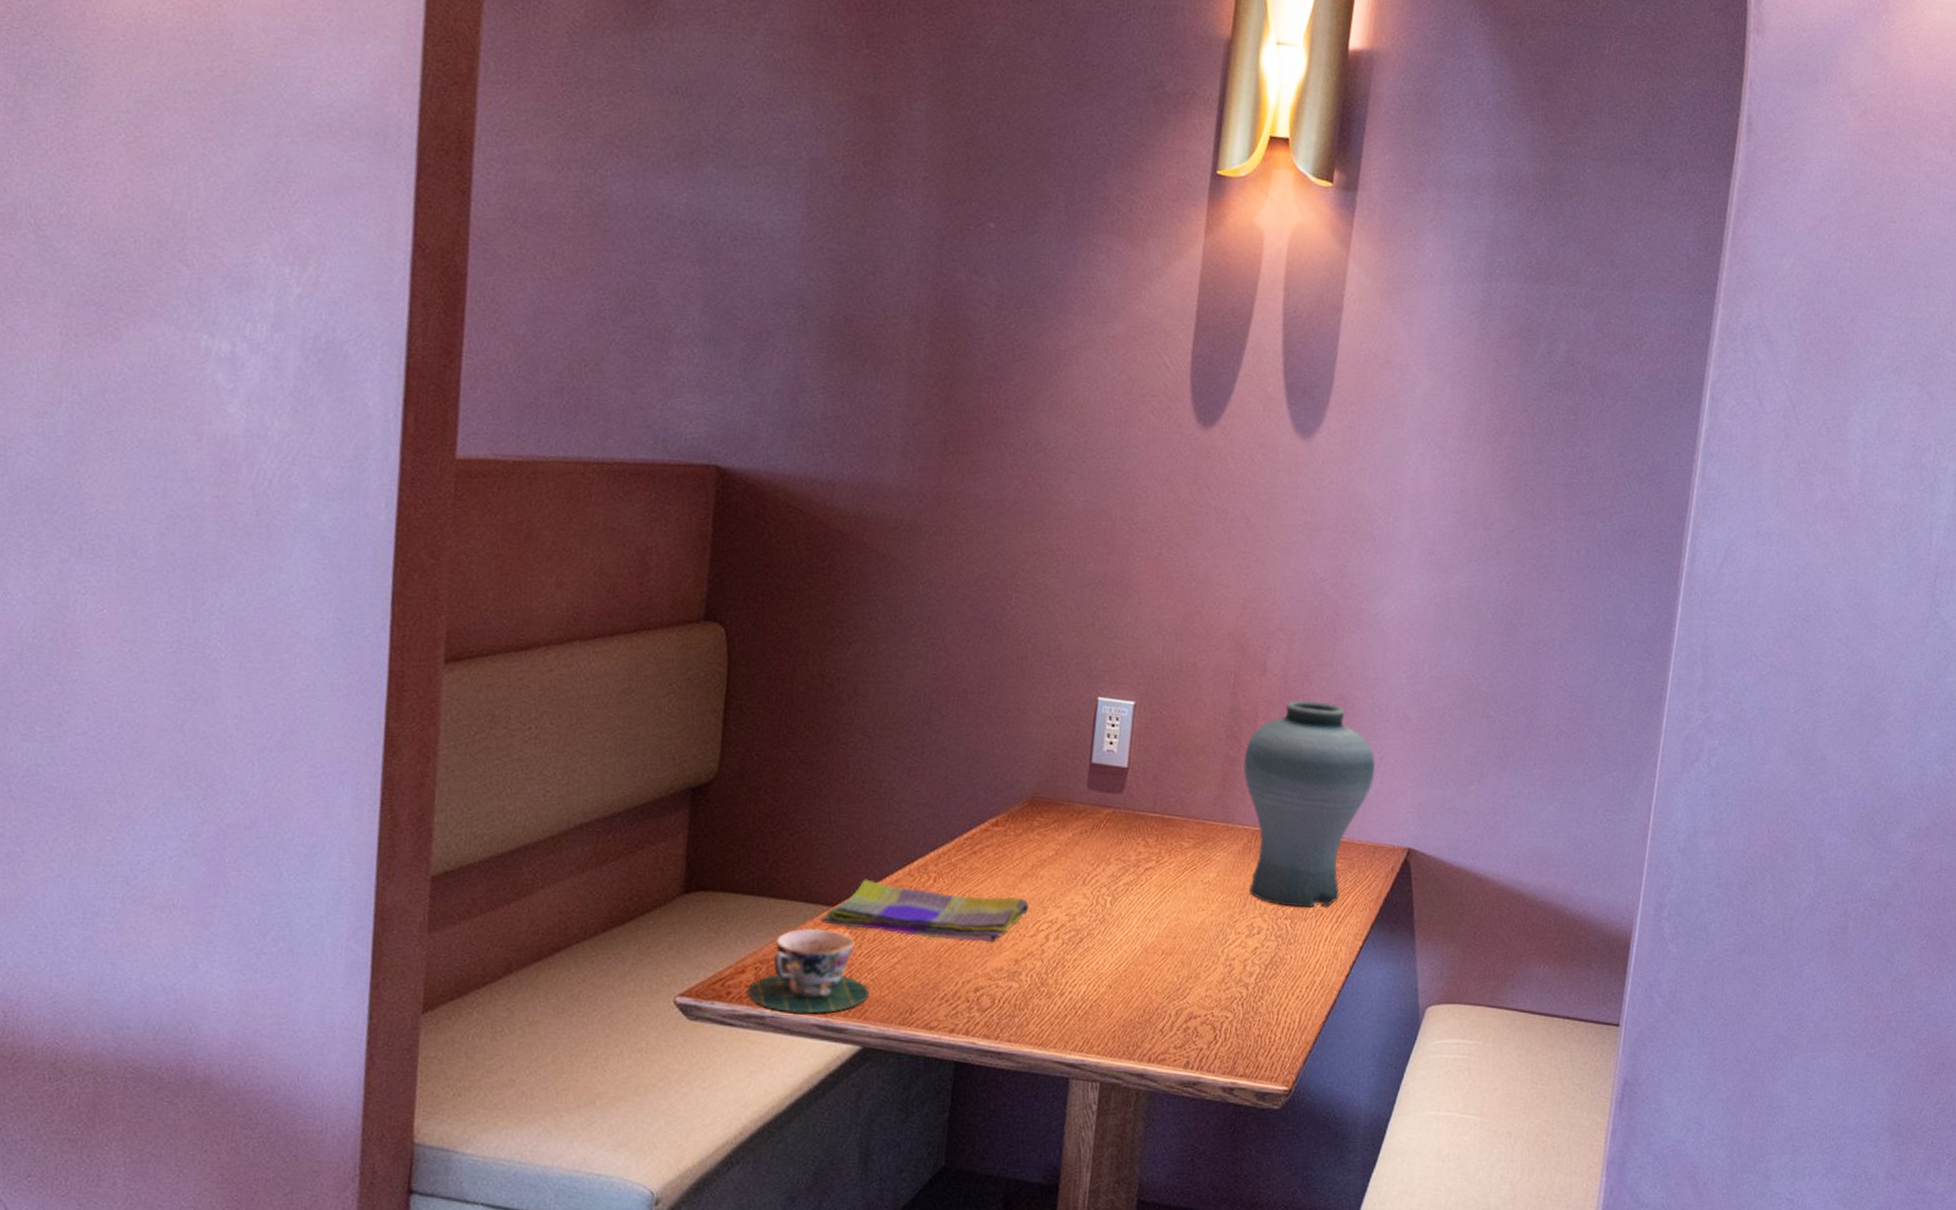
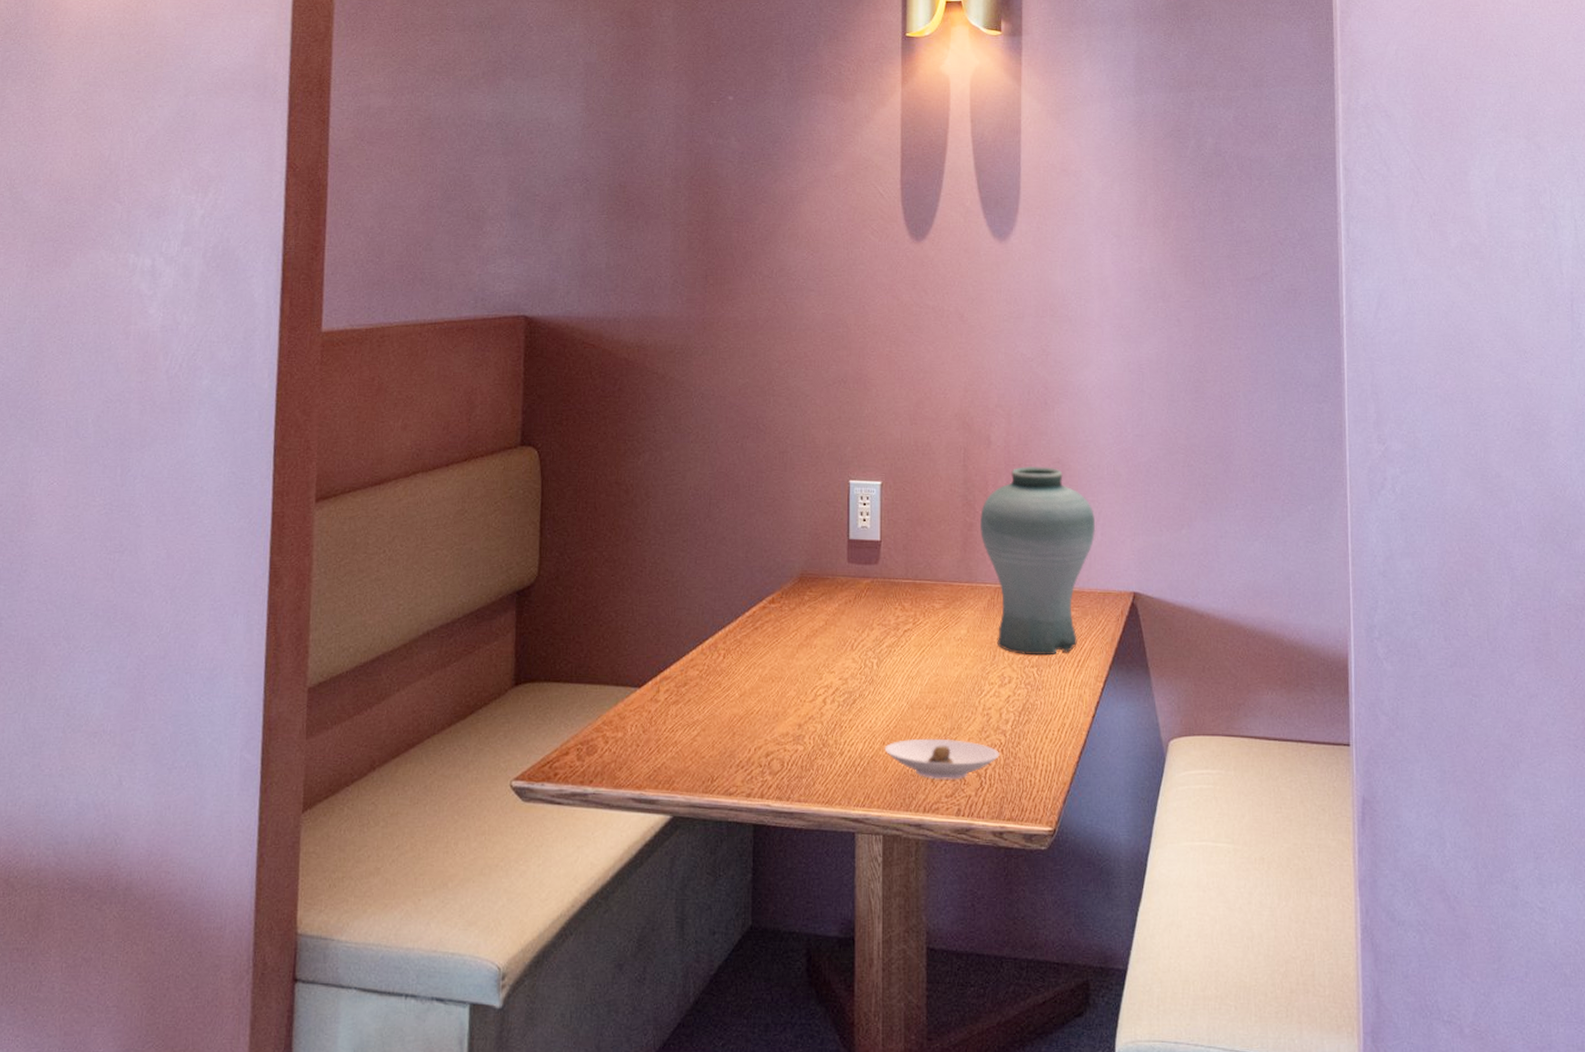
teacup: present [747,928,870,1014] -> none [571,709,676,788]
dish towel: present [820,879,1030,943] -> none [629,660,807,710]
saucer: none [1110,984,1239,1031] -> present [884,738,999,780]

